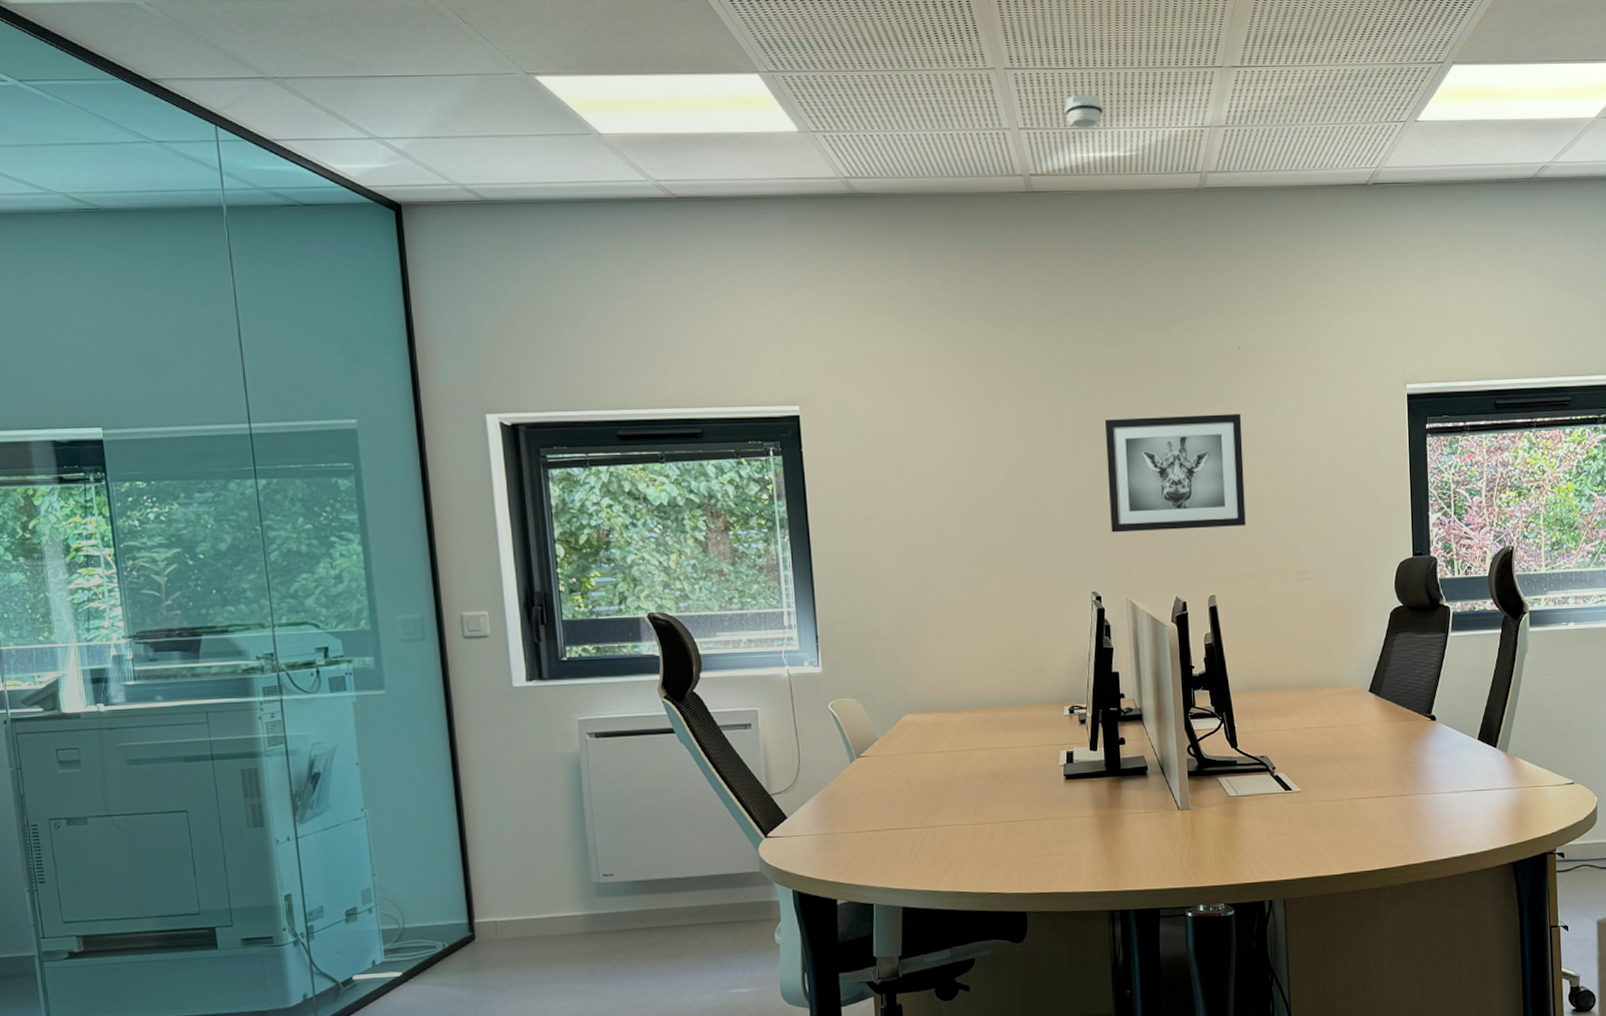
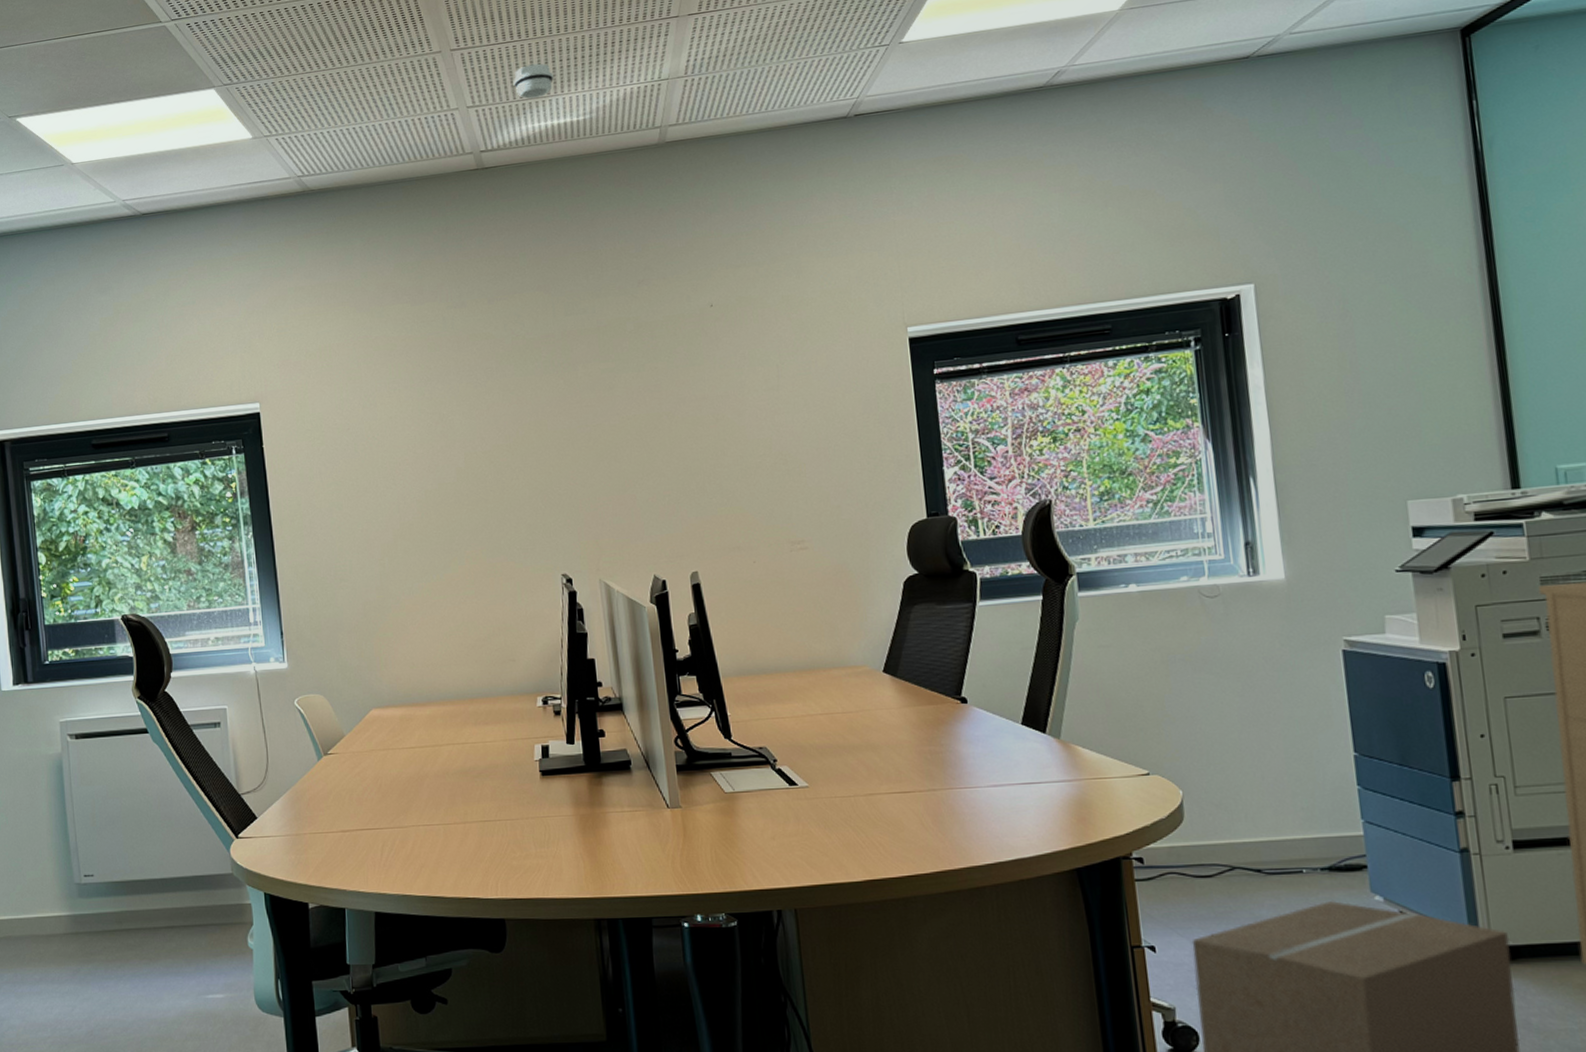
wall art: present [1104,414,1246,533] -> none [568,375,729,511]

